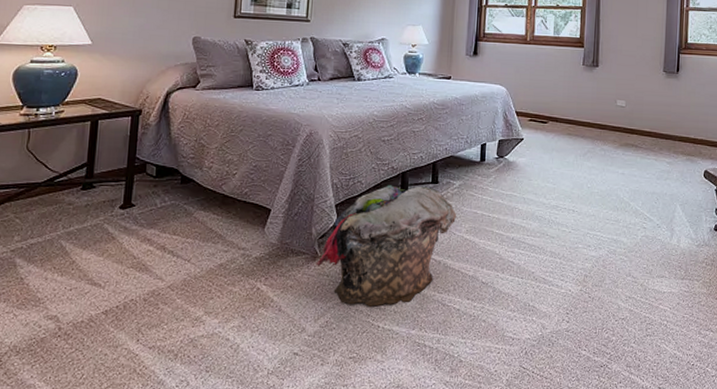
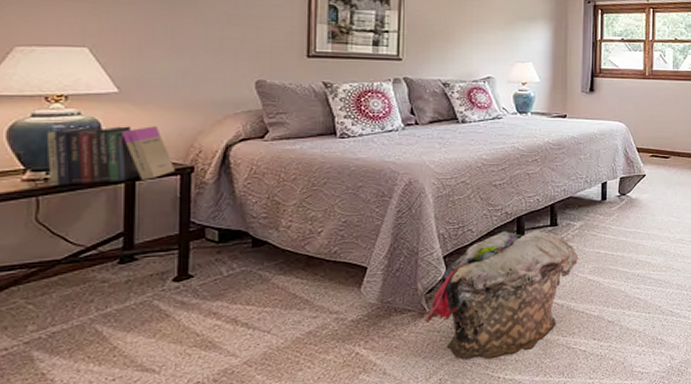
books: none [38,72,128,121] -> present [46,126,176,186]

